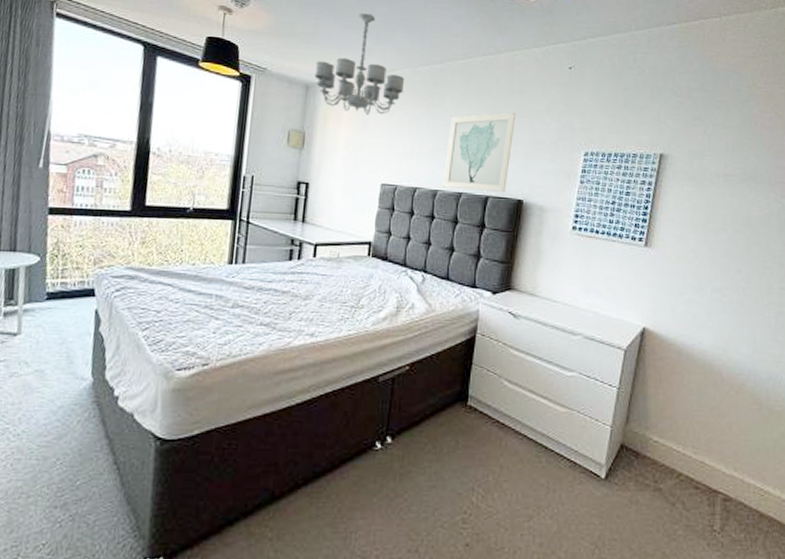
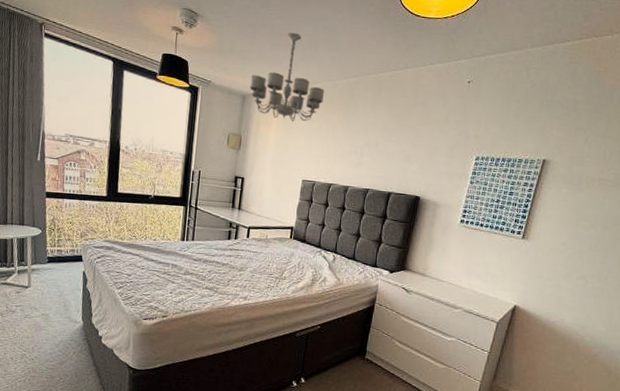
wall art: present [443,112,516,193] -> none [353,121,419,190]

